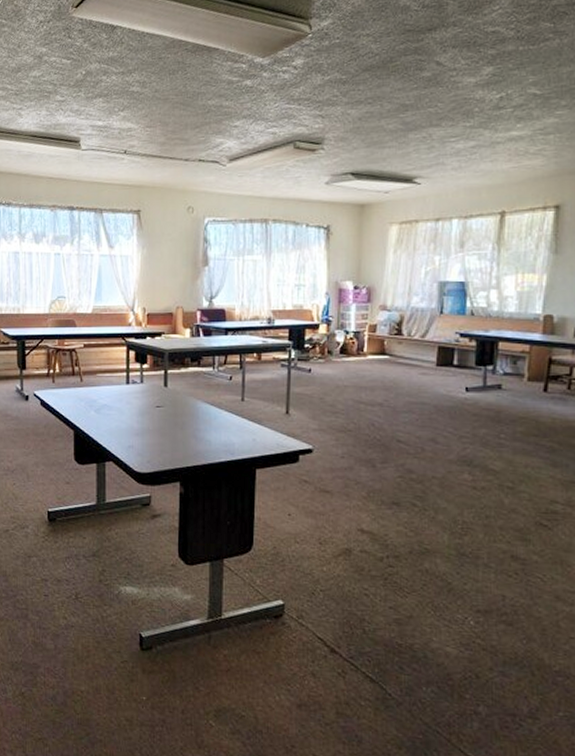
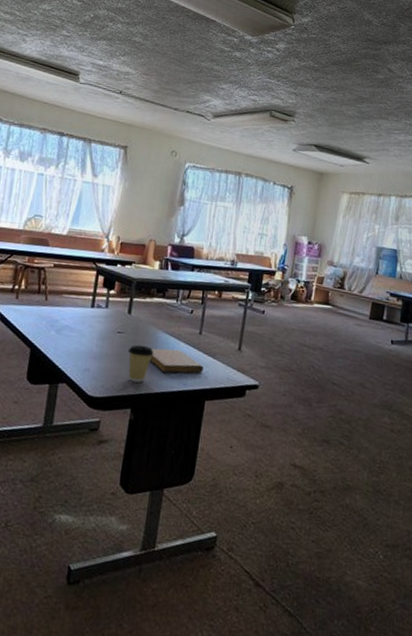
coffee cup: none [169,417,196,455] -> present [127,344,154,383]
notebook: none [192,418,250,443] -> present [149,348,204,374]

